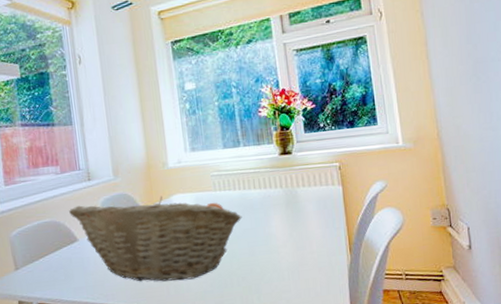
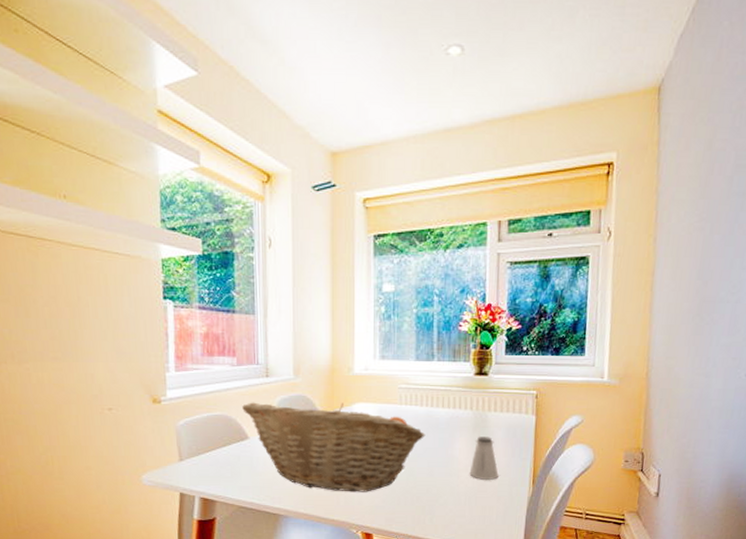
saltshaker: none [288,211,316,254] -> present [469,437,499,481]

